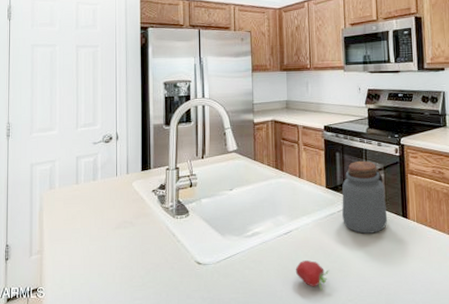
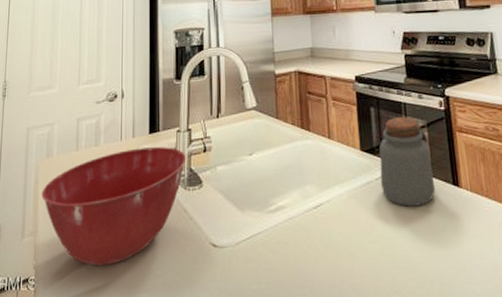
mixing bowl: none [46,182,175,279] -> present [41,147,186,266]
fruit: present [295,260,329,291] -> none [328,241,369,280]

